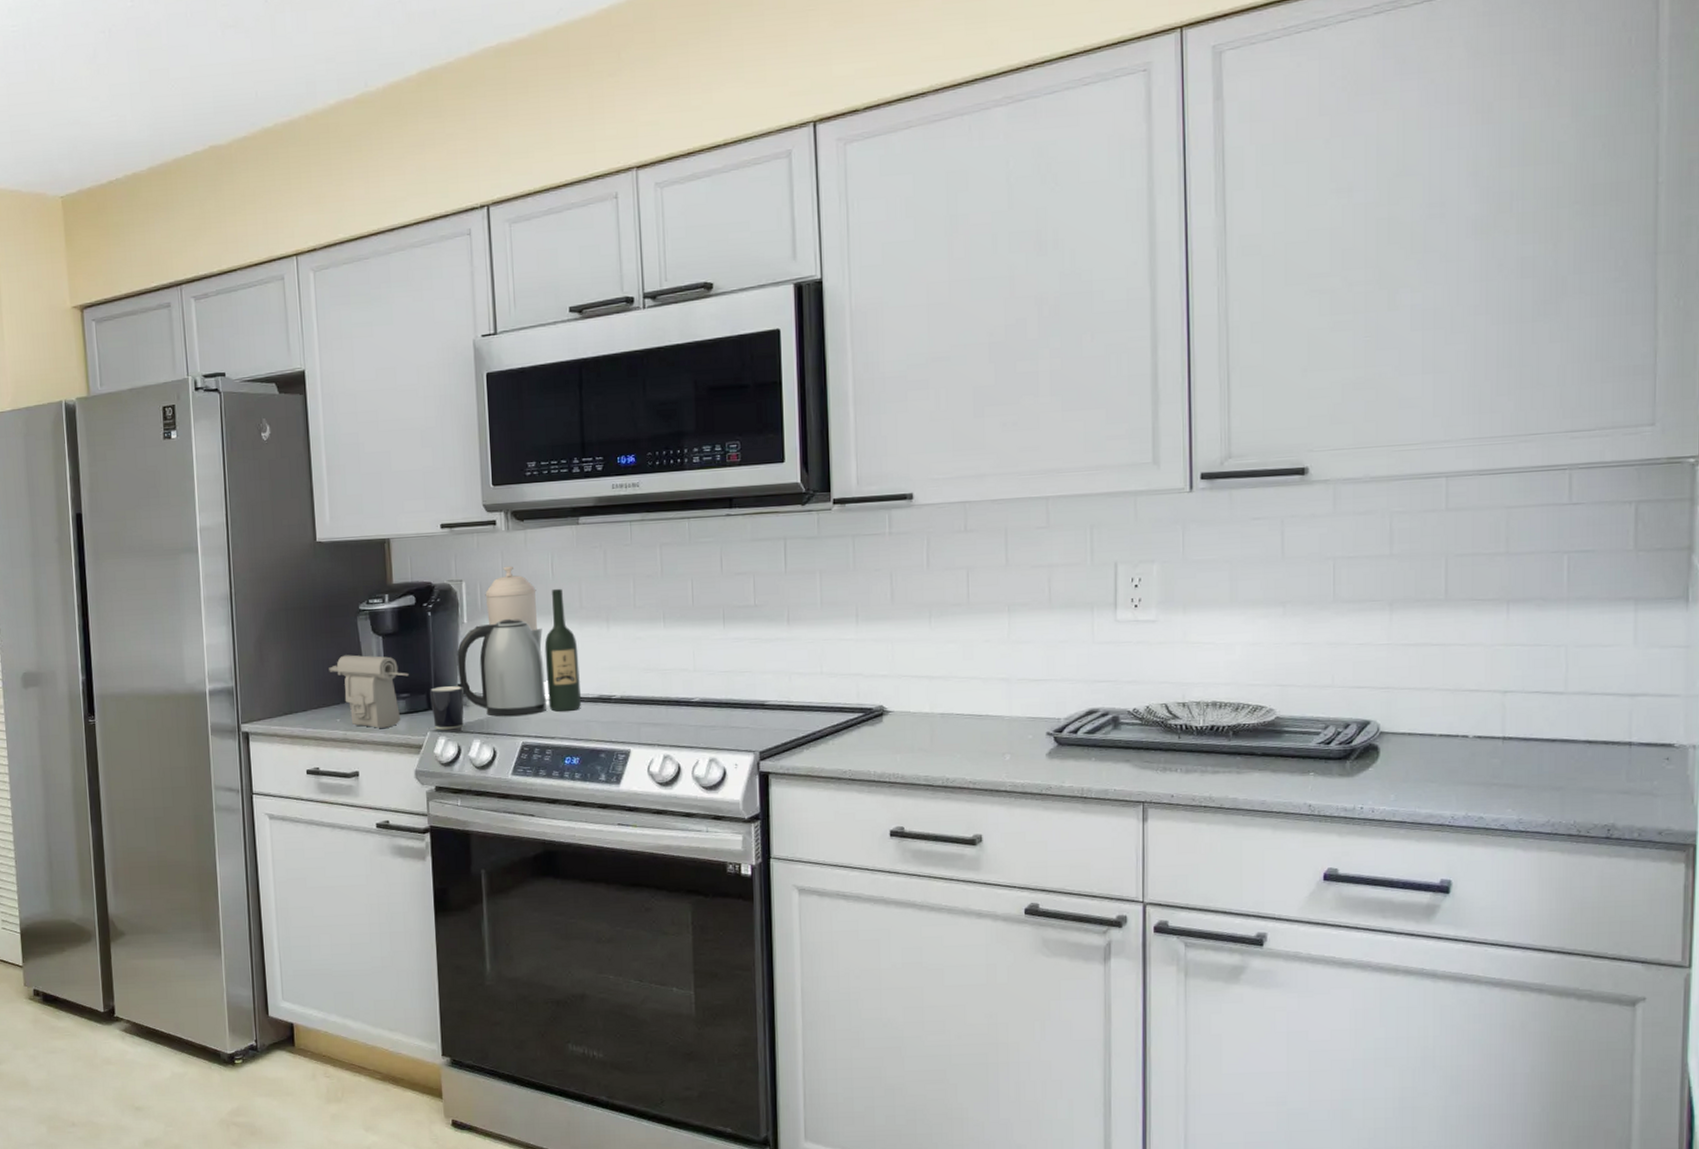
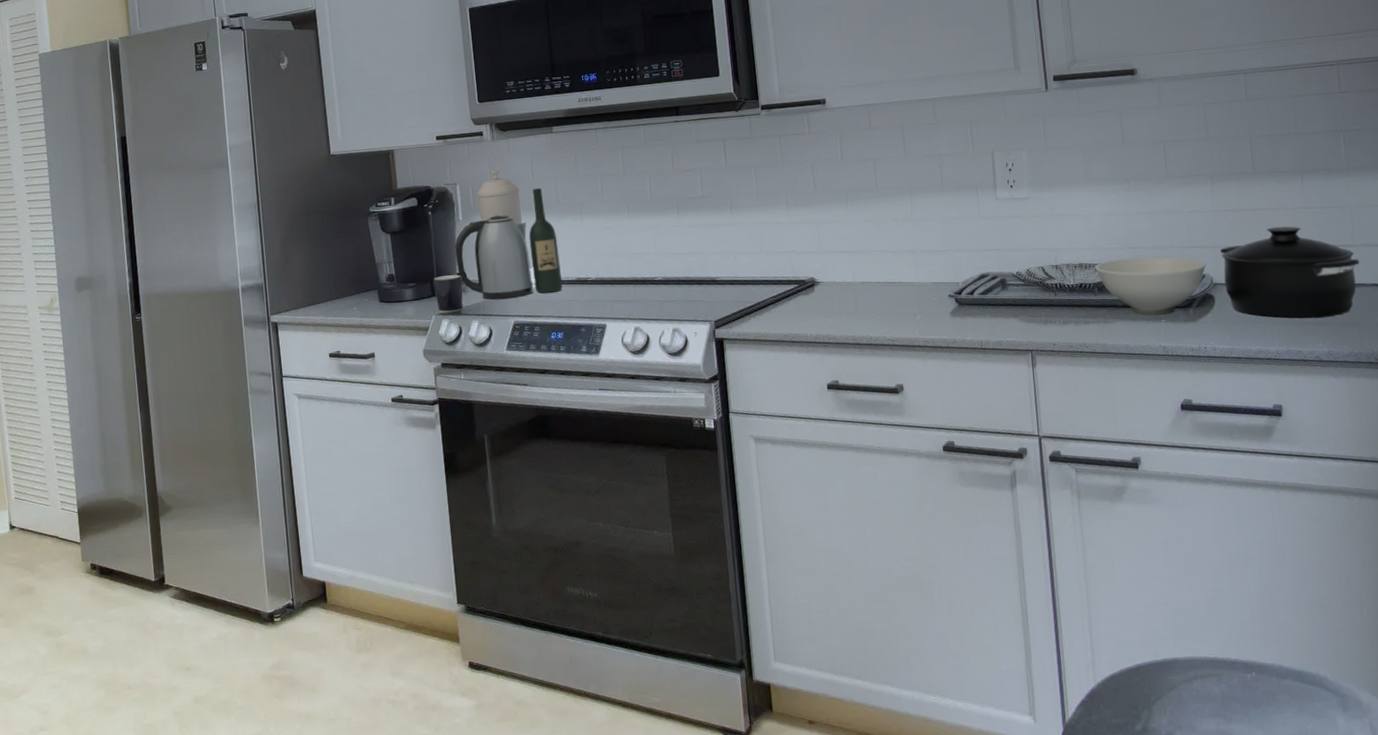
roll-top bag: present [329,655,409,729] -> none [345,251,415,315]
bowl: none [1232,697,1373,767] -> present [1095,257,1207,316]
saucepan: none [1393,666,1571,779] -> present [1220,226,1360,318]

